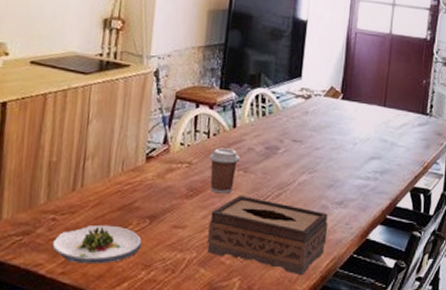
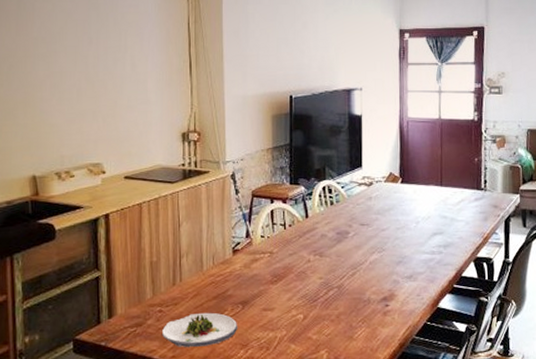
tissue box: present [207,195,328,276] -> none [294,277,401,345]
coffee cup: present [210,148,239,194] -> none [288,237,314,277]

